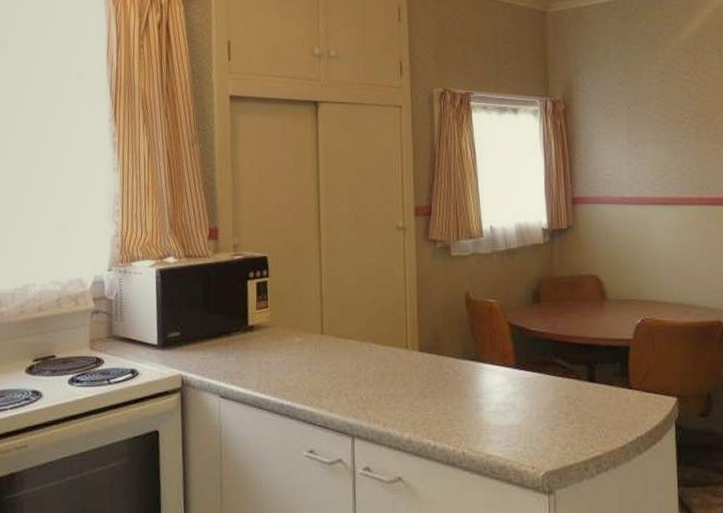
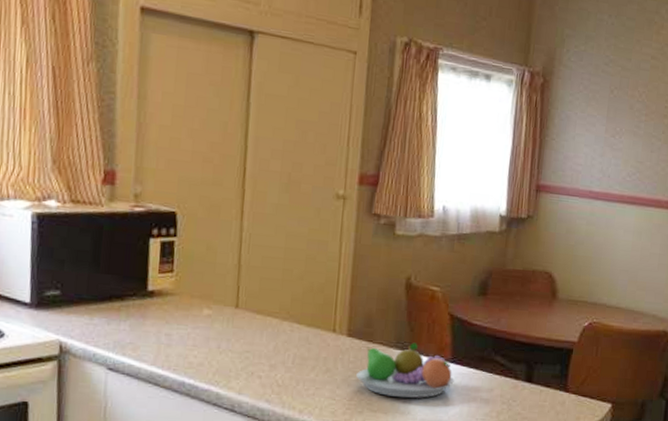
fruit bowl: none [431,352,521,406] -> present [356,342,454,398]

